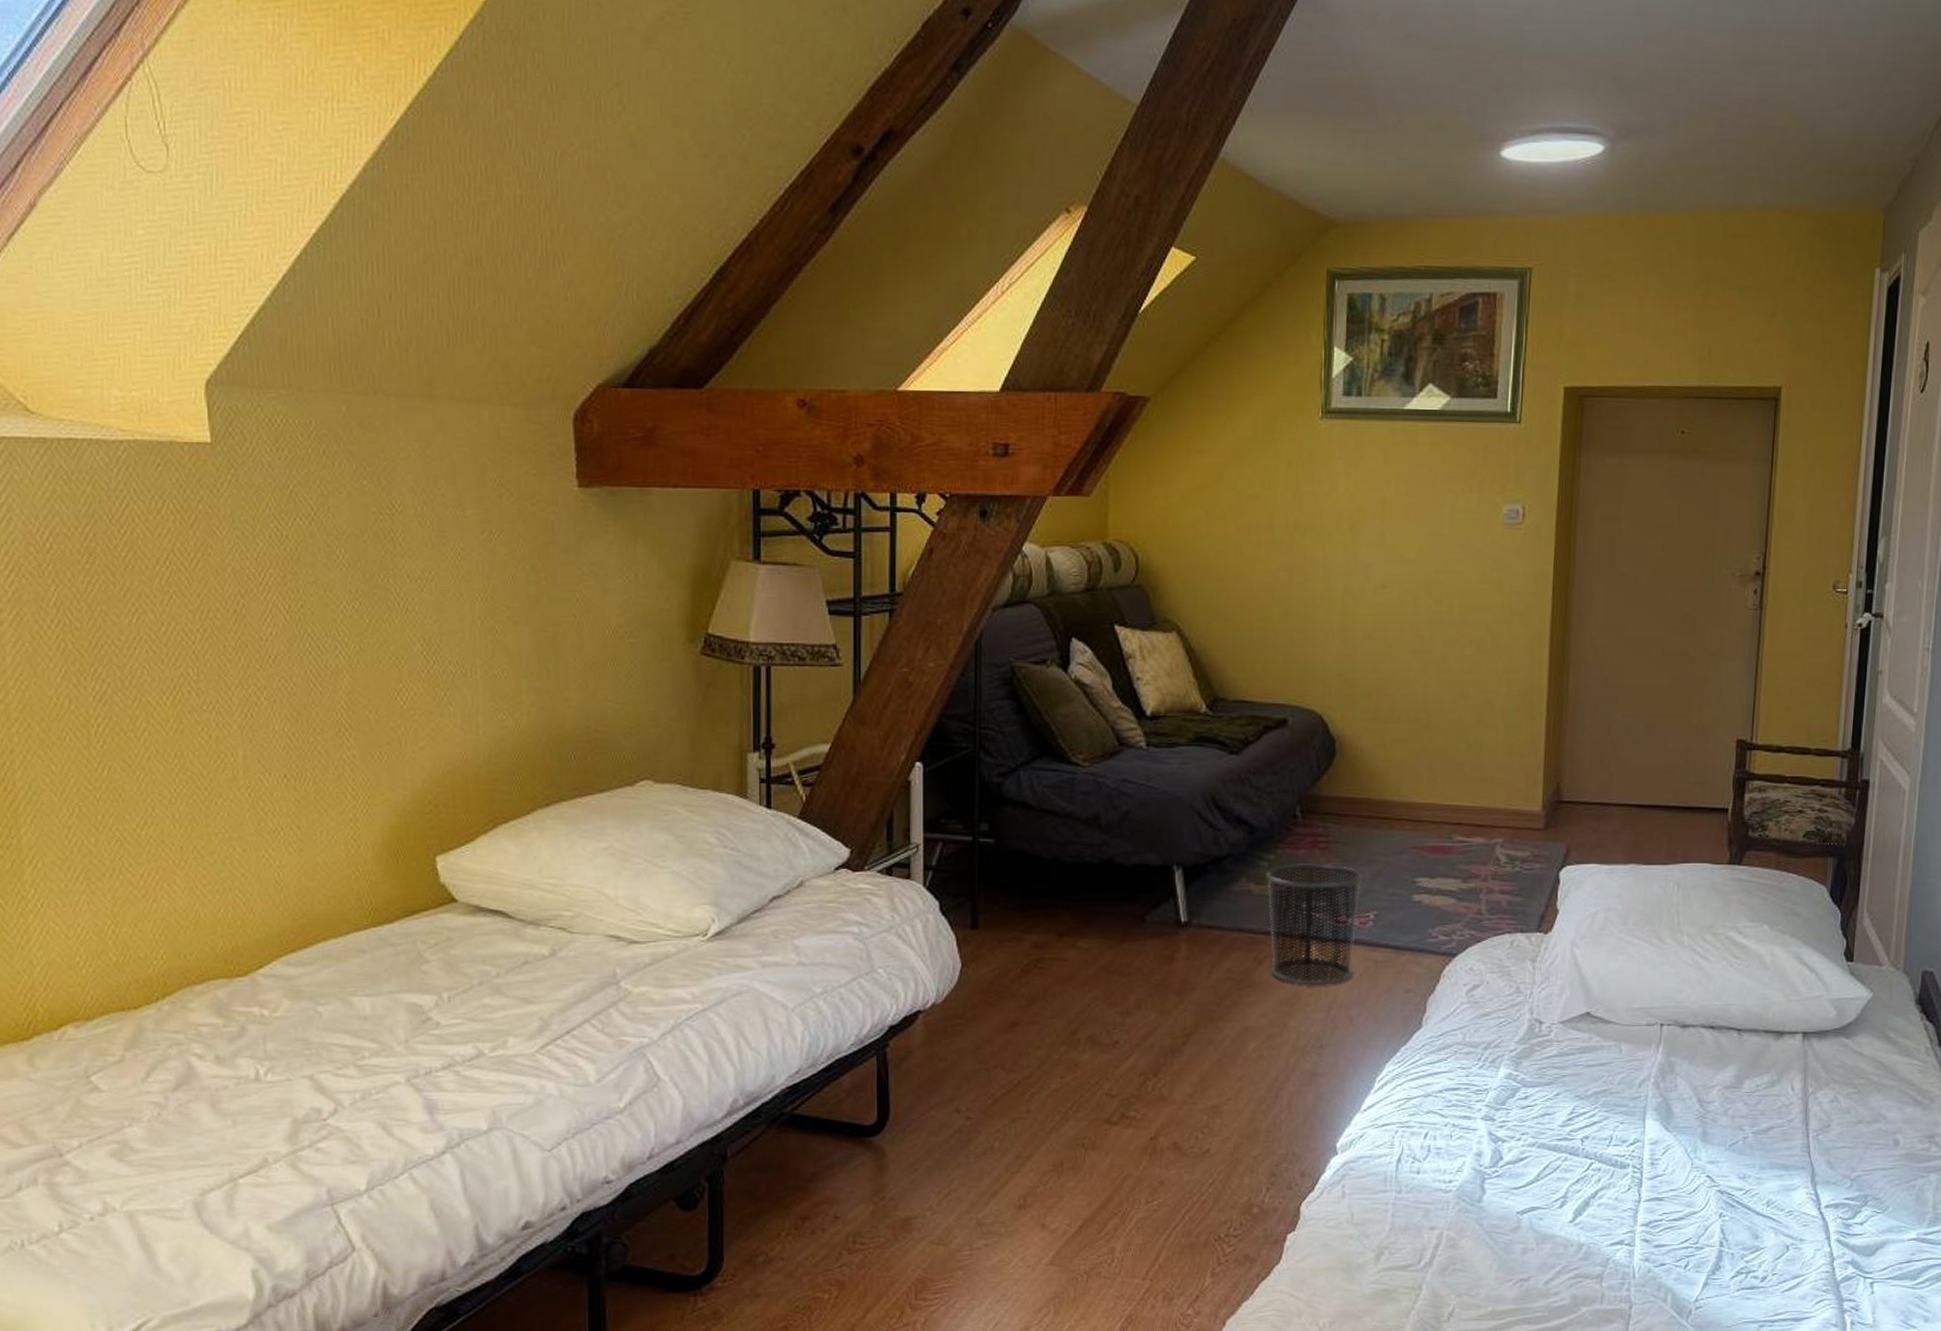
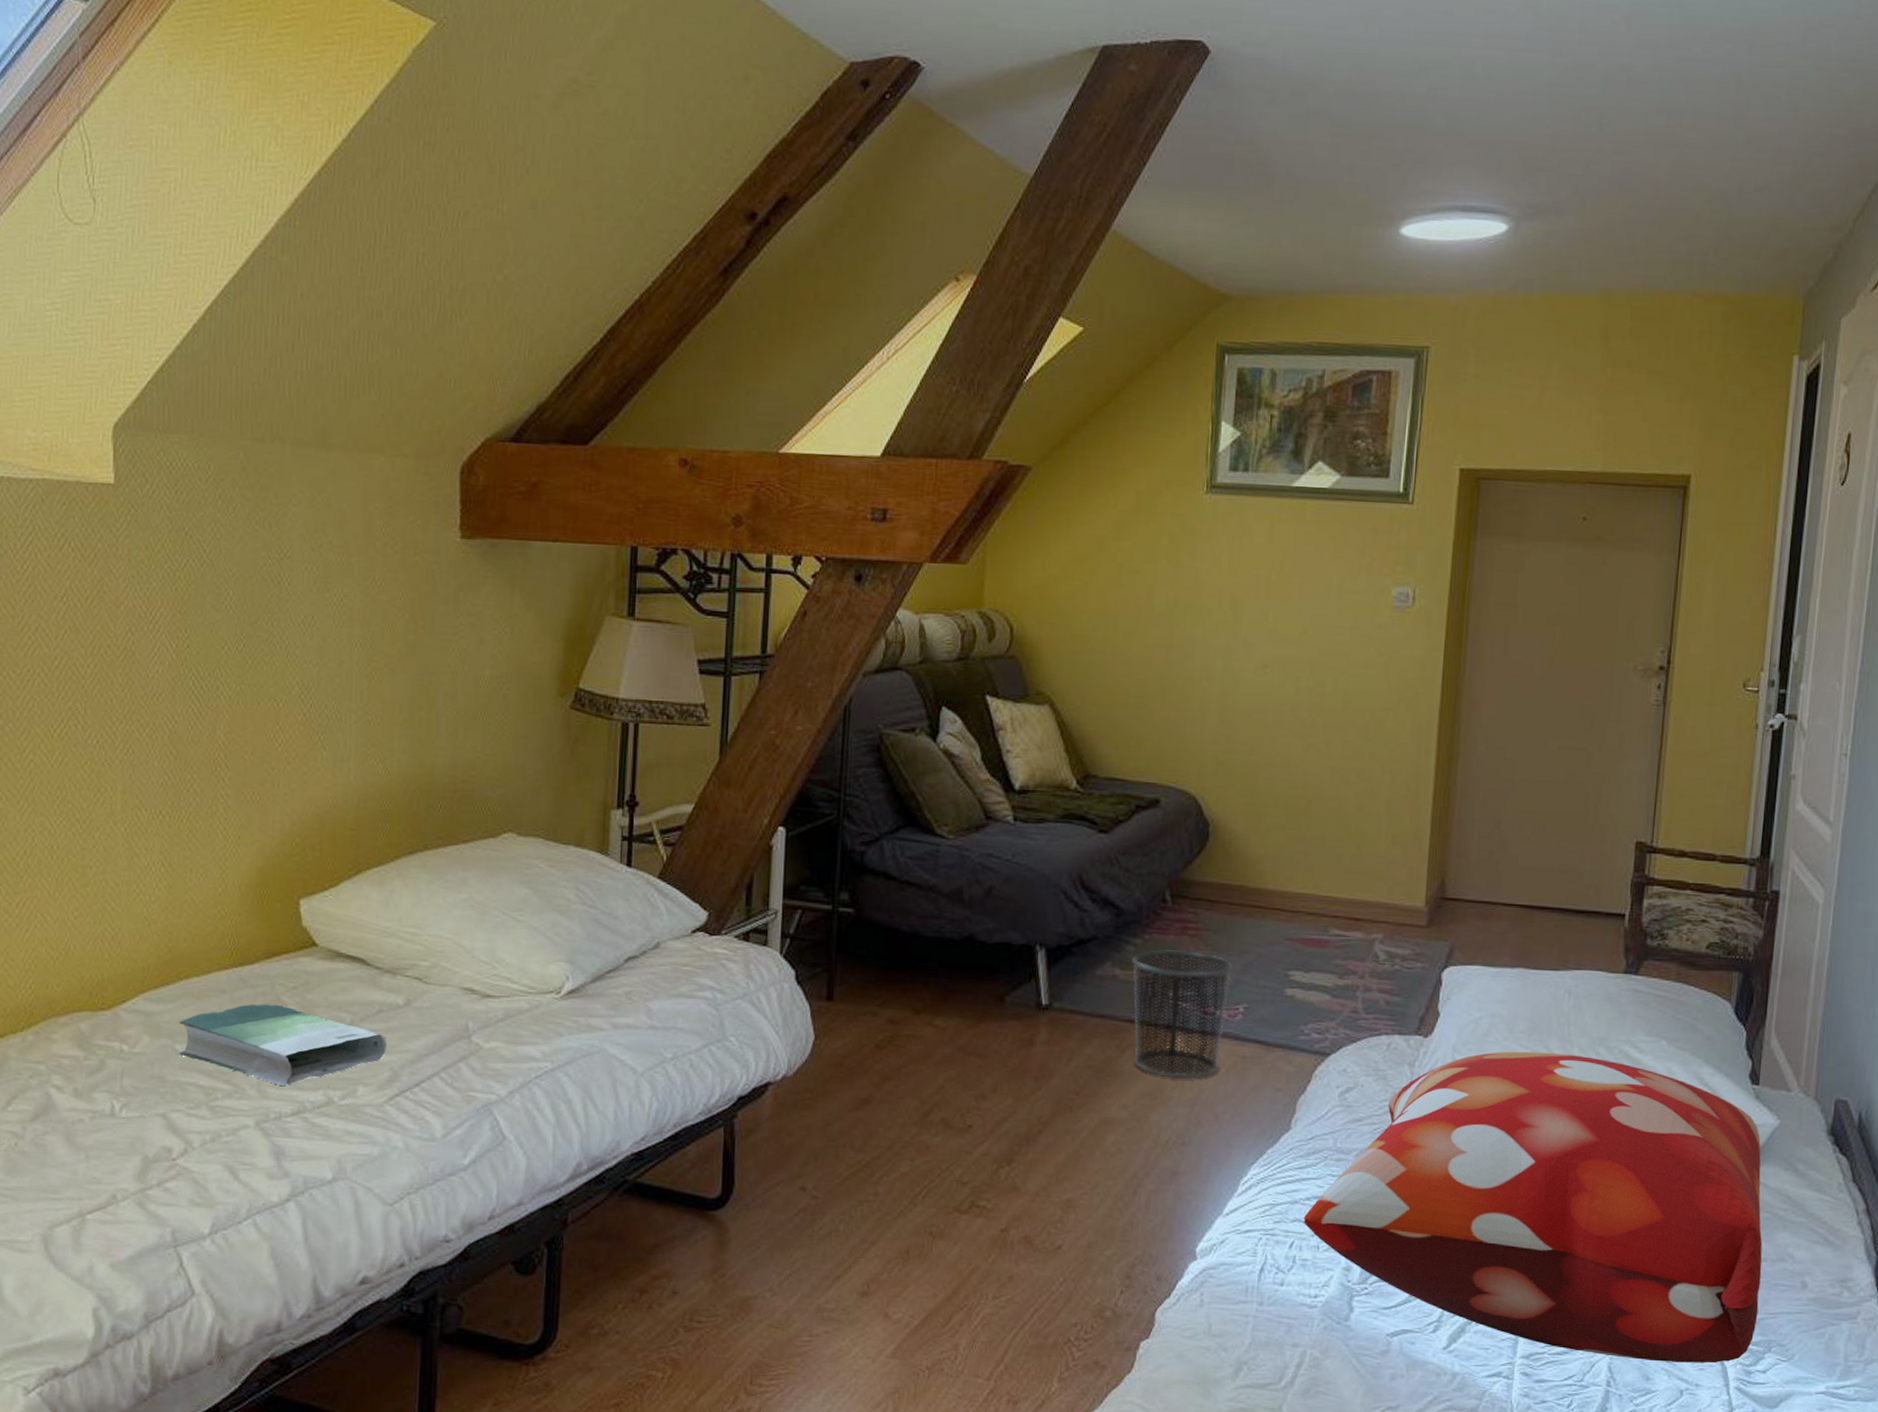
book: none [320,961,534,1042] -> present [179,1004,386,1087]
decorative pillow: none [1436,942,1859,1221] -> present [1303,1051,1763,1363]

